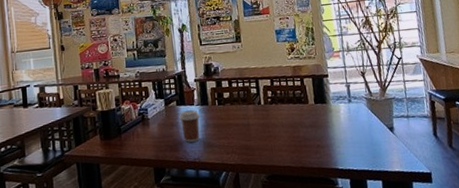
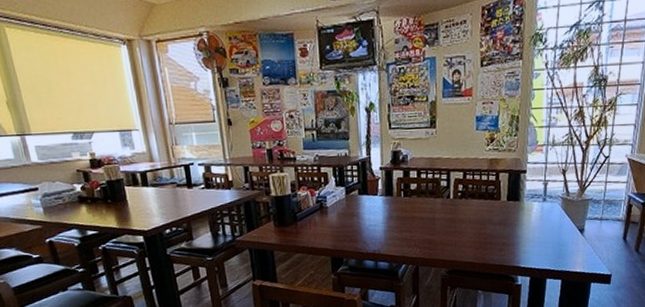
coffee cup: present [179,110,200,142] -> none [360,200,383,234]

